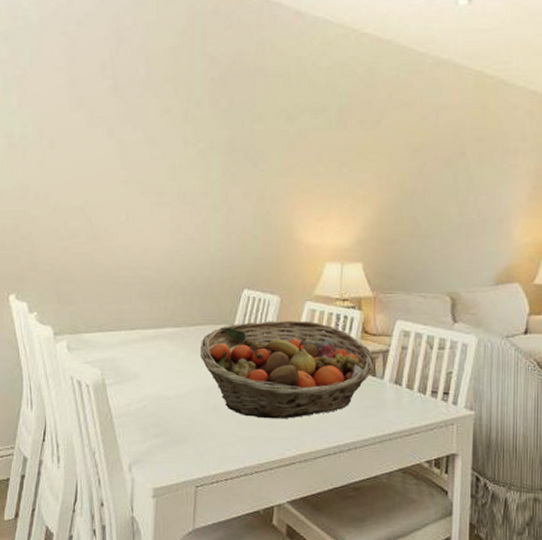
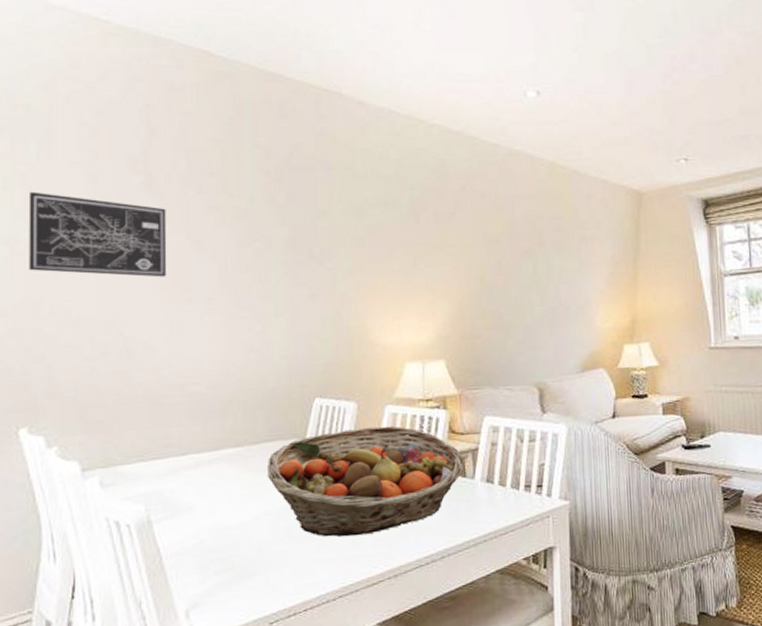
wall art: none [21,93,128,171] -> present [28,191,167,278]

